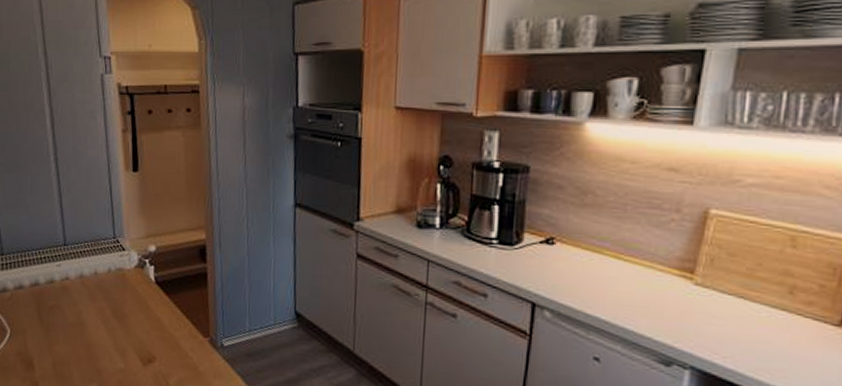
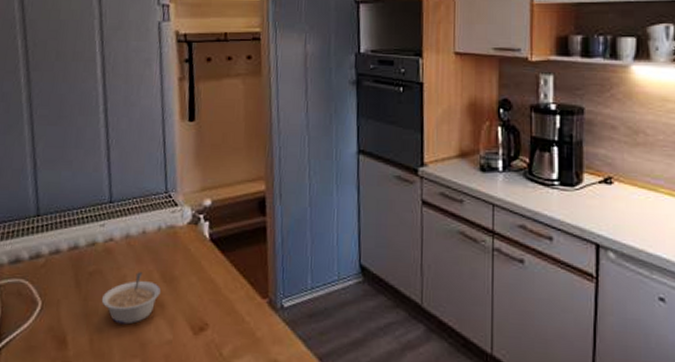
legume: none [61,308,112,354] -> present [101,272,161,325]

